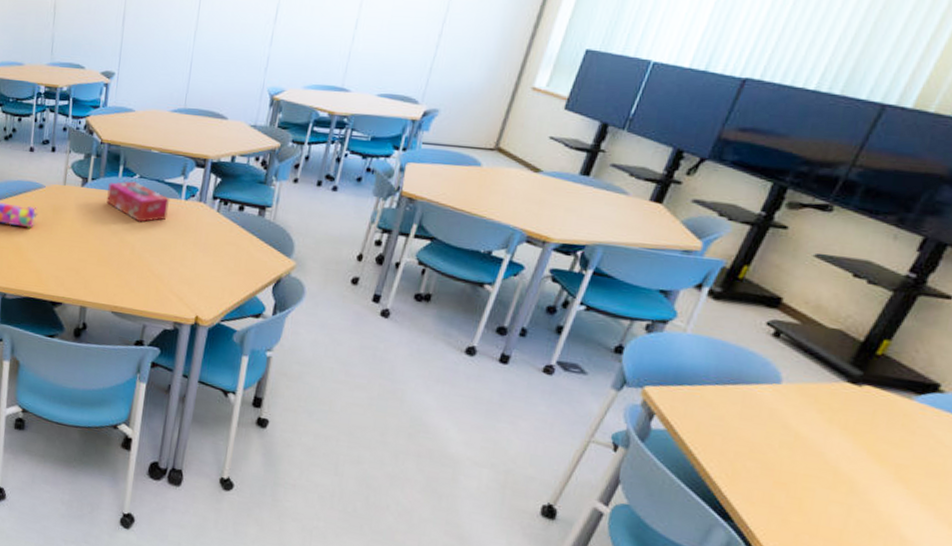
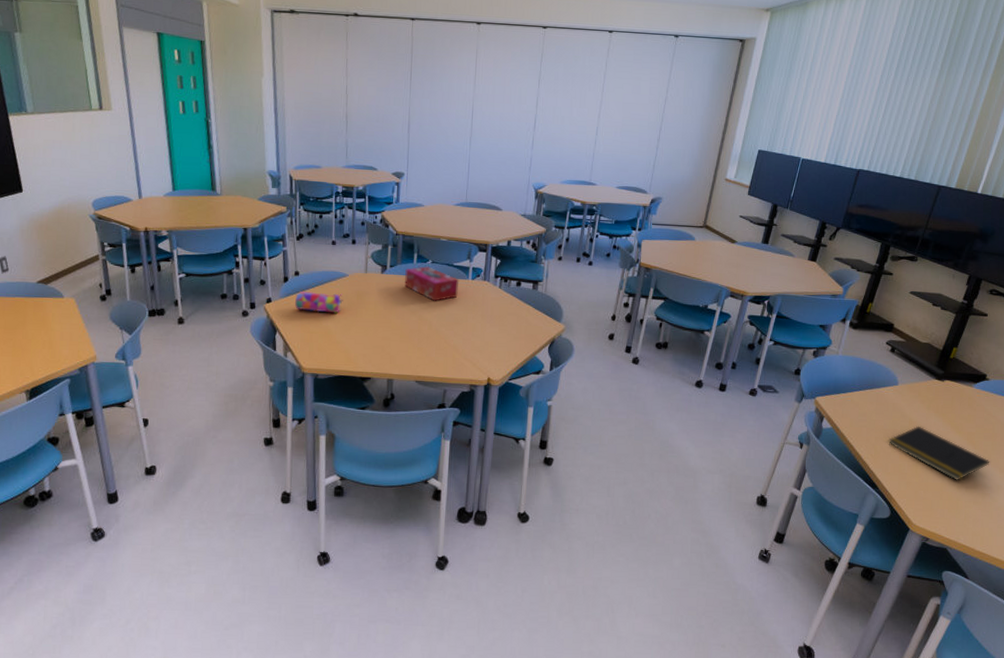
notepad: none [756,443,933,530] -> present [888,425,990,481]

